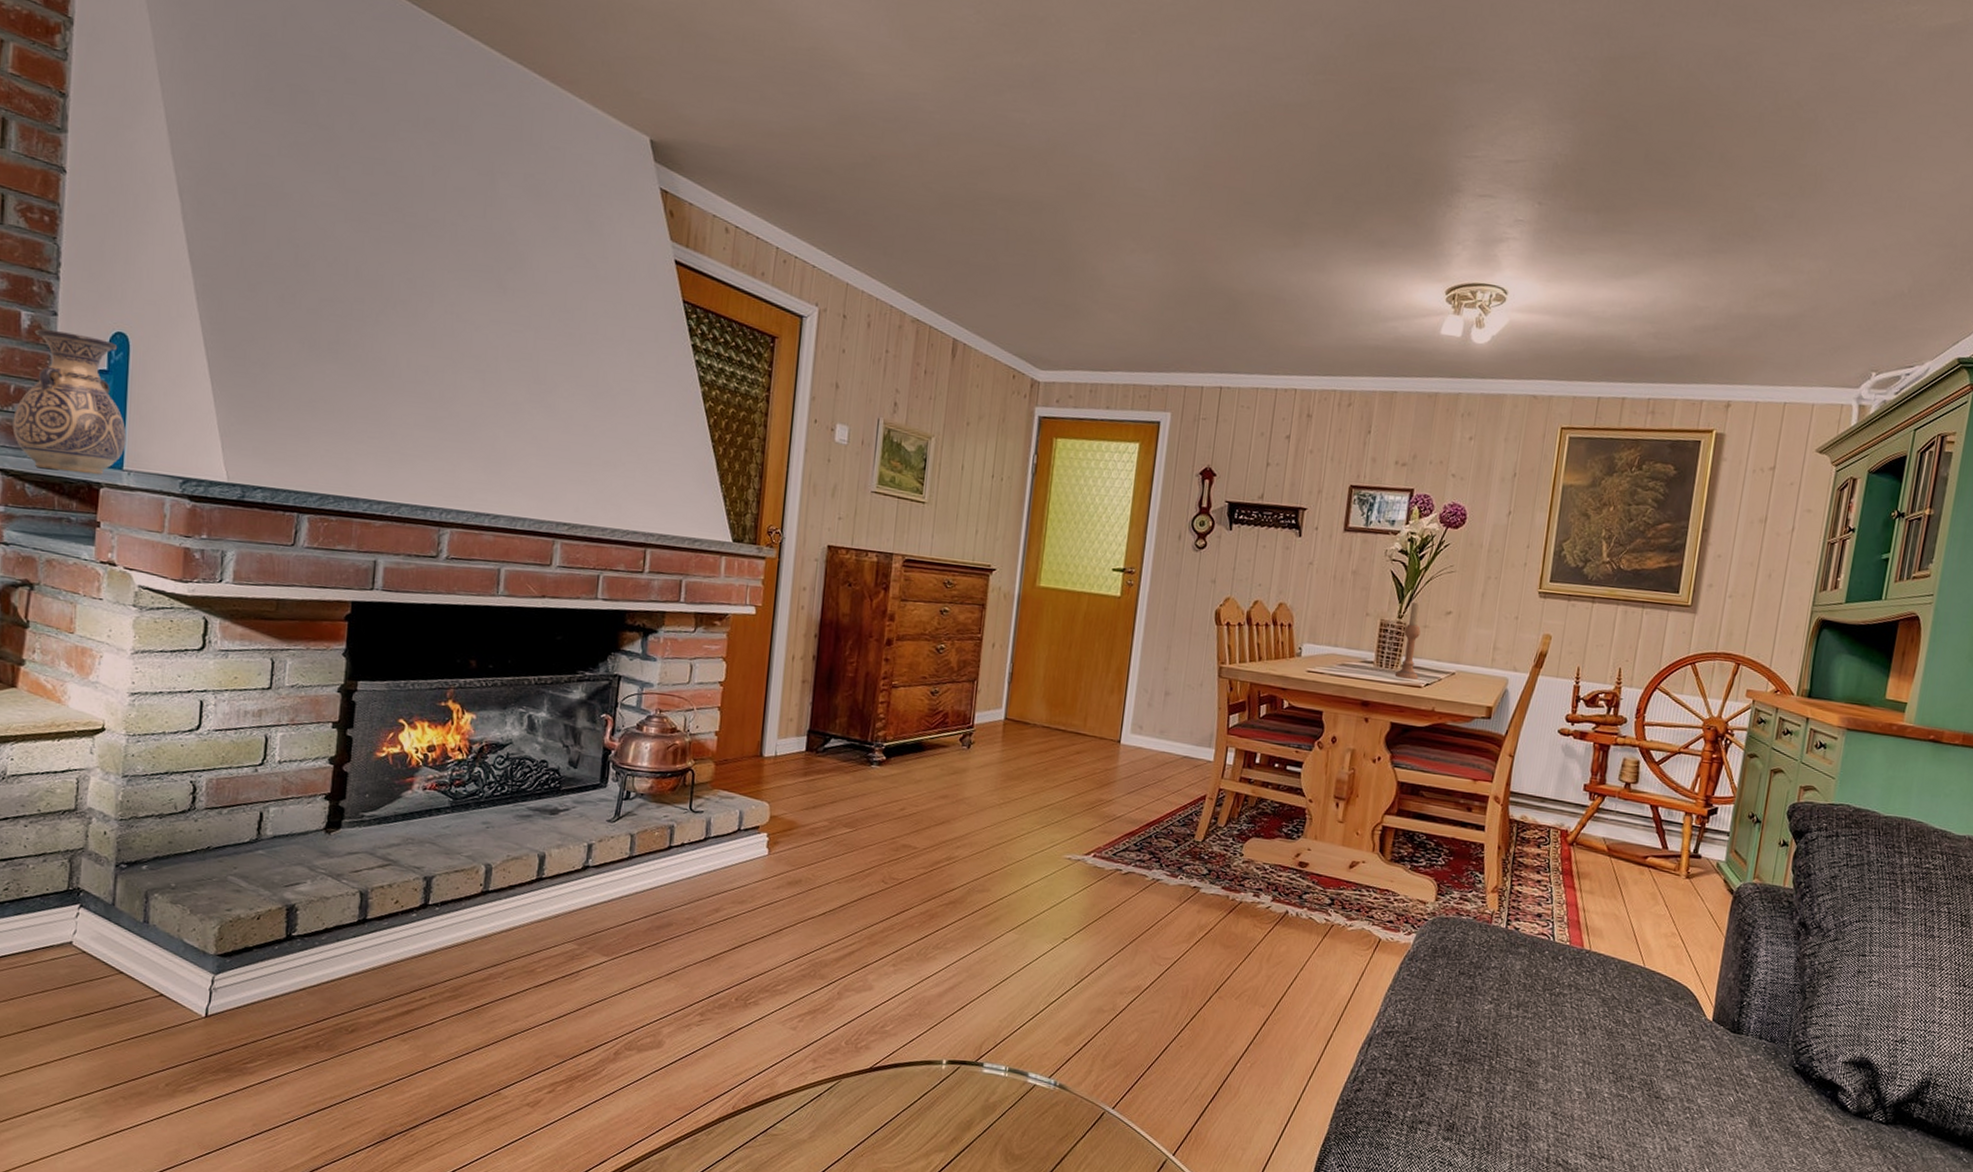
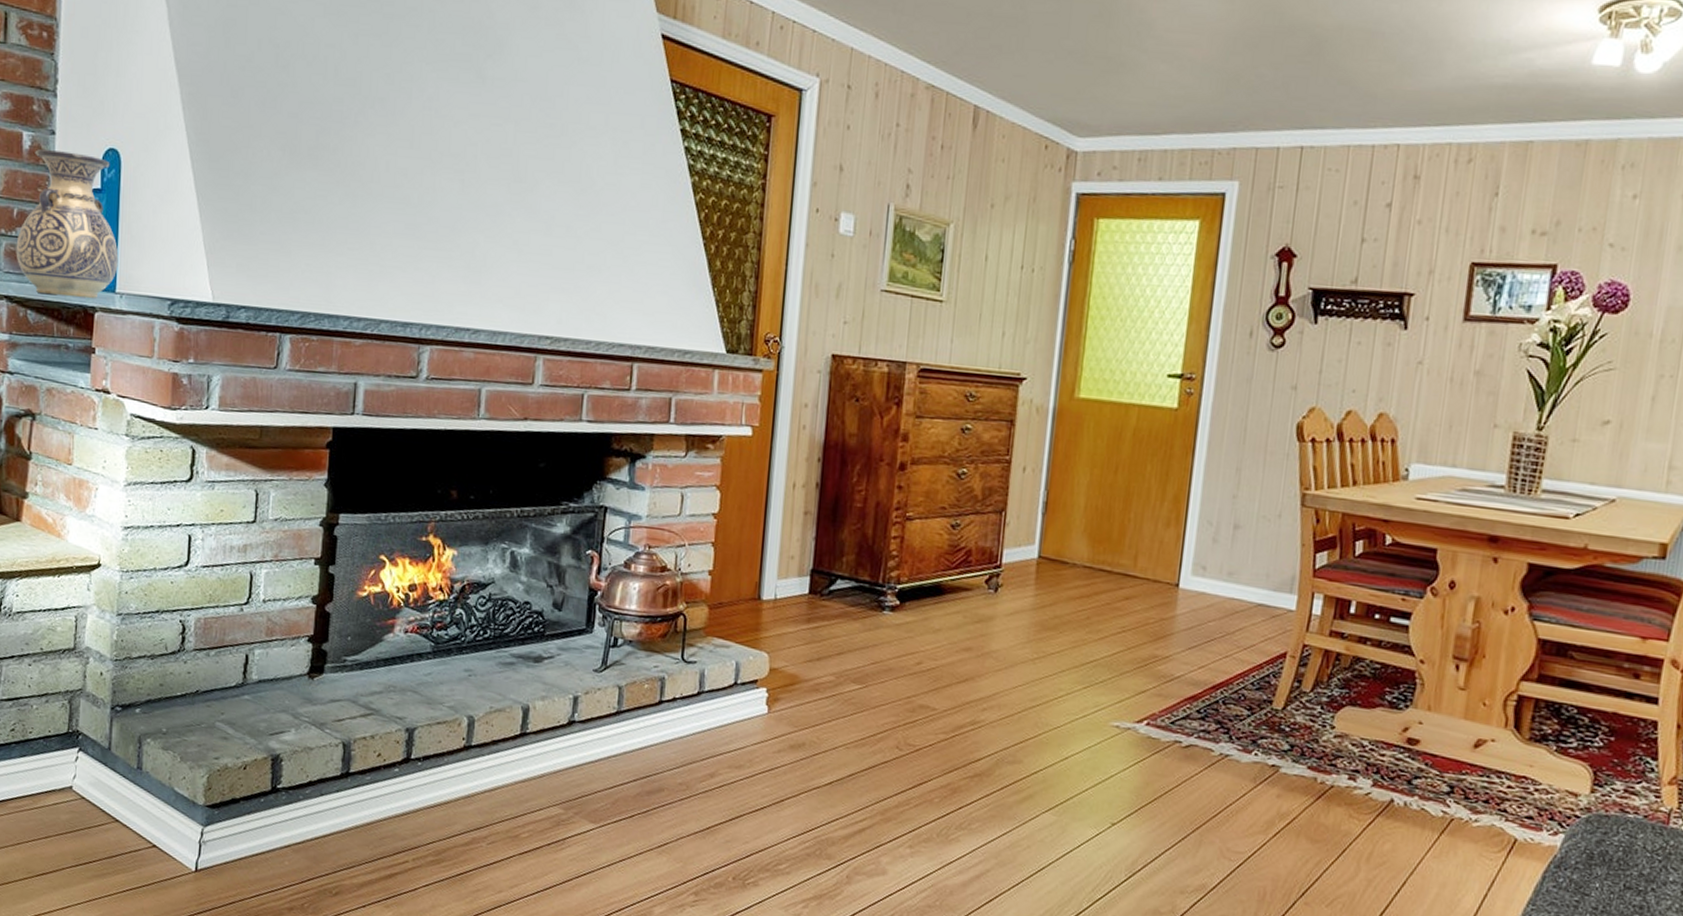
candlestick: present [1394,602,1422,680] -> none [1533,409,1569,509]

